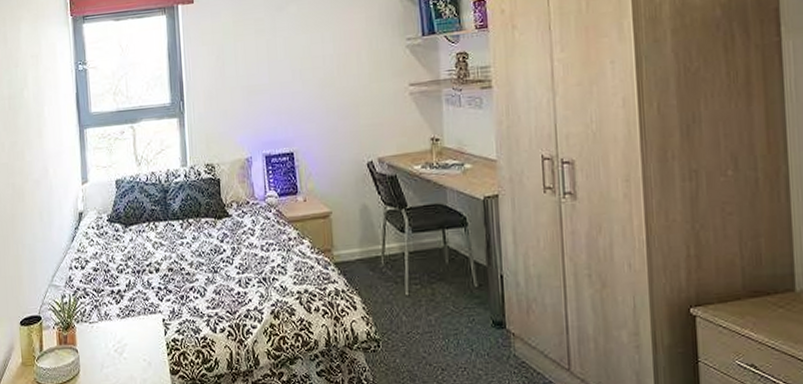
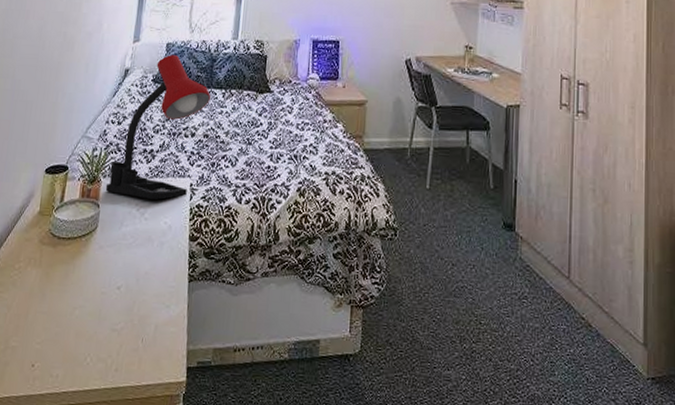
desk lamp: none [80,191,170,339] -> present [105,55,211,200]

